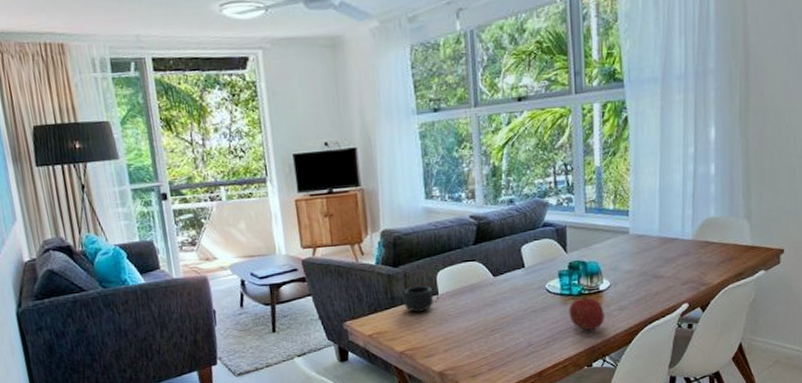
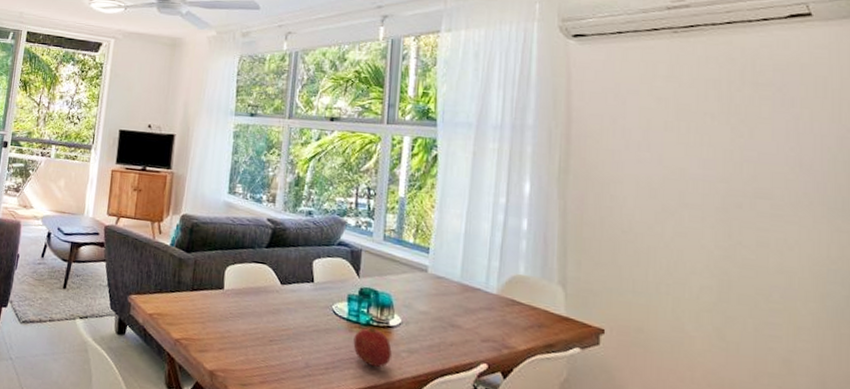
mug: present [402,286,439,312] -> none [188,275,224,303]

